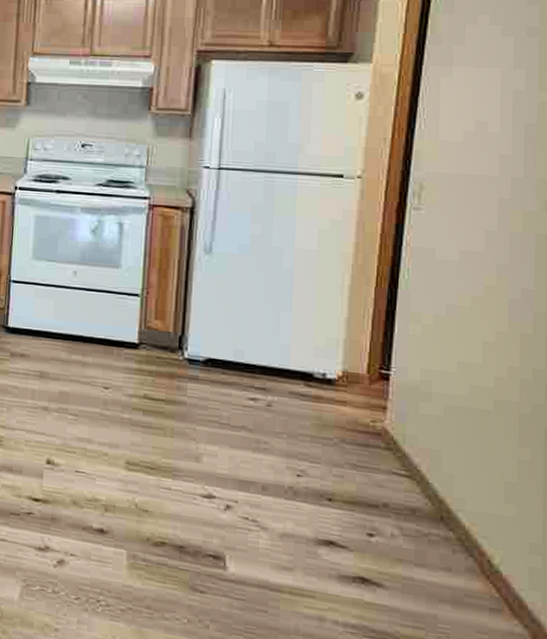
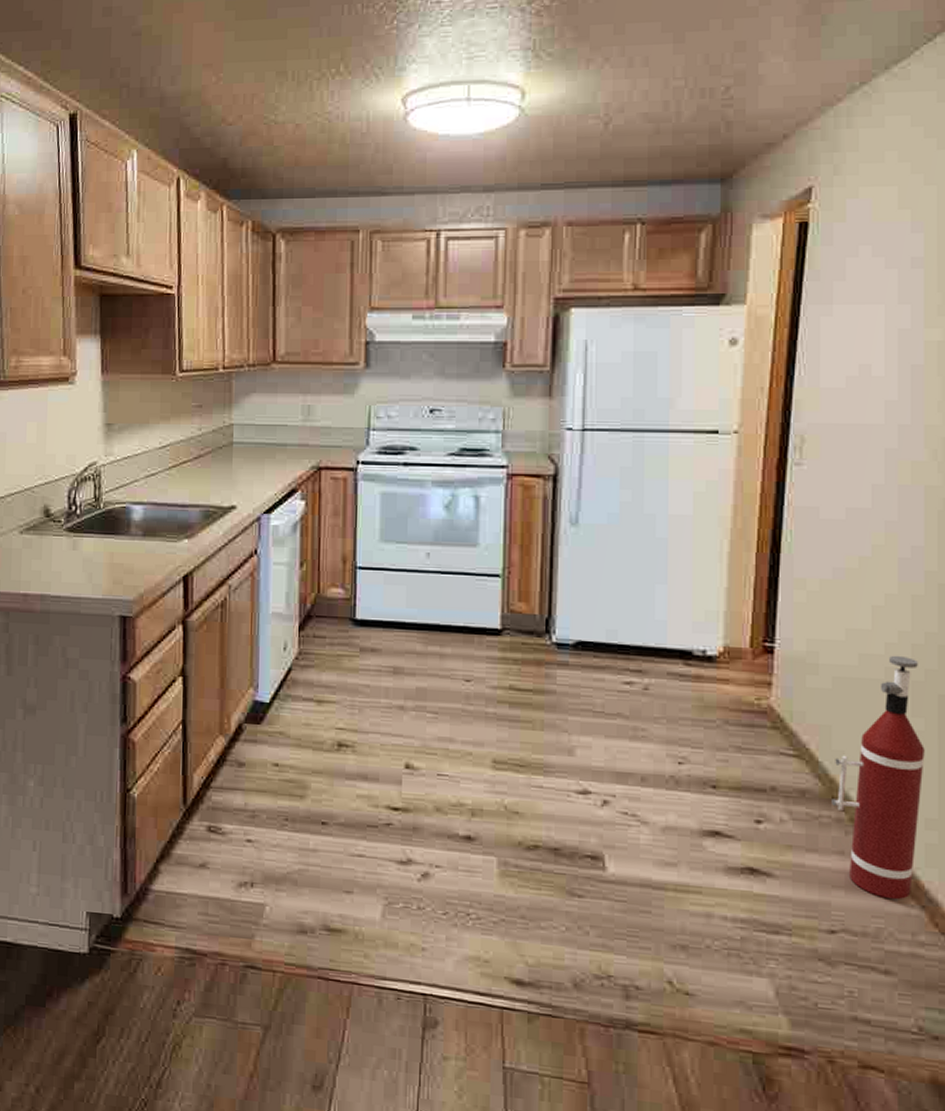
fire extinguisher: none [440,388,530,618] -> present [832,655,925,900]

